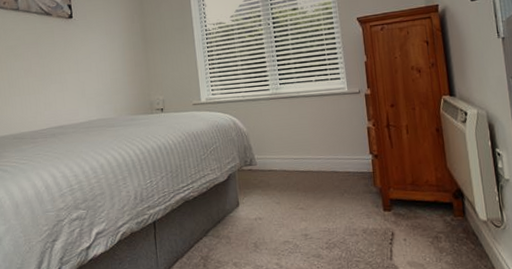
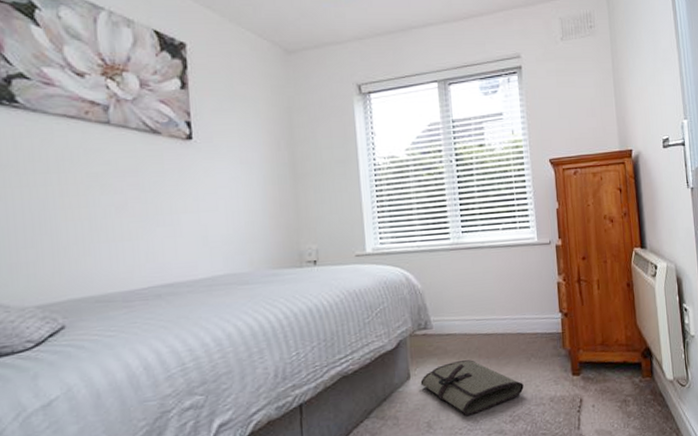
tool roll: none [248,193,338,240] -> present [420,360,524,415]

